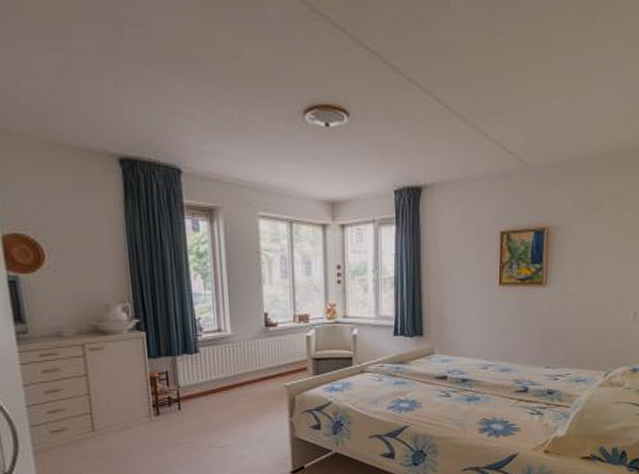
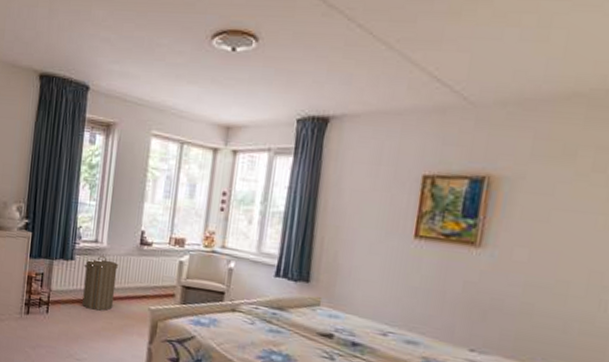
laundry hamper: none [210,343,249,397] -> present [82,255,118,311]

